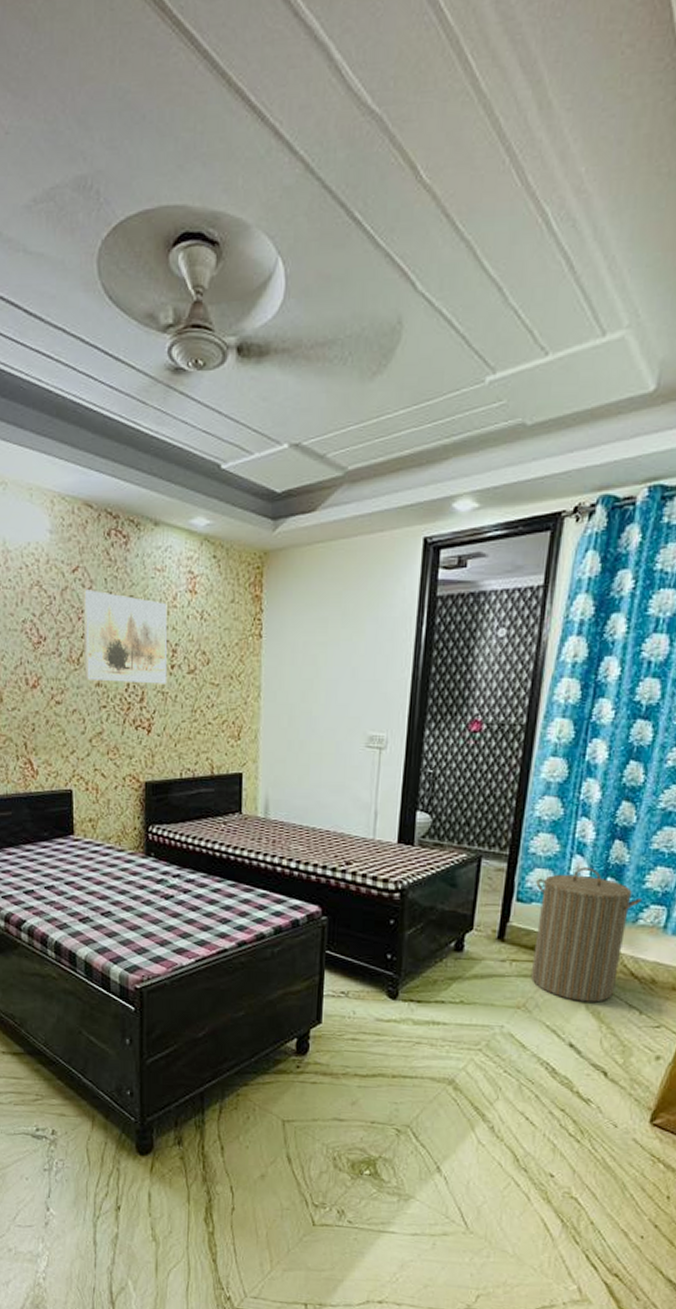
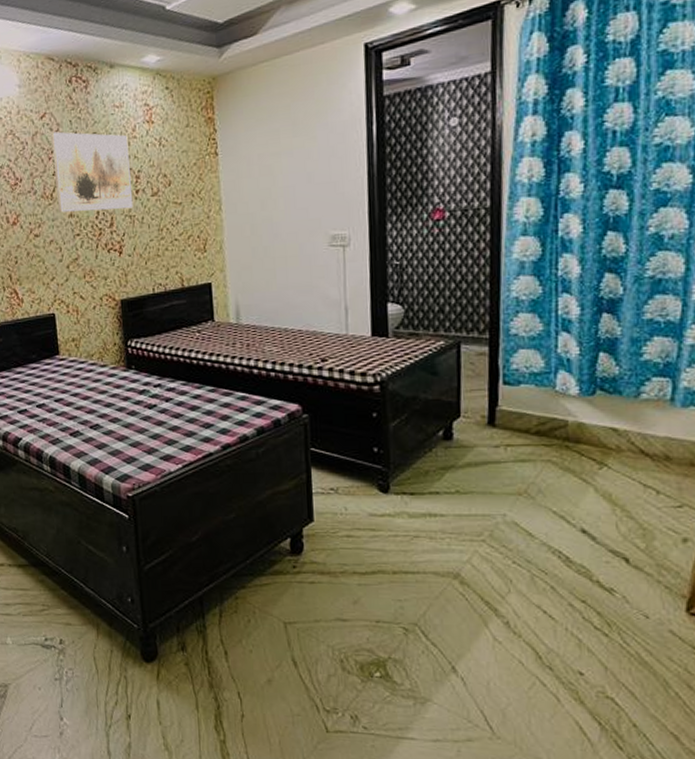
laundry hamper: present [530,867,641,1002] -> none [522,344,641,484]

